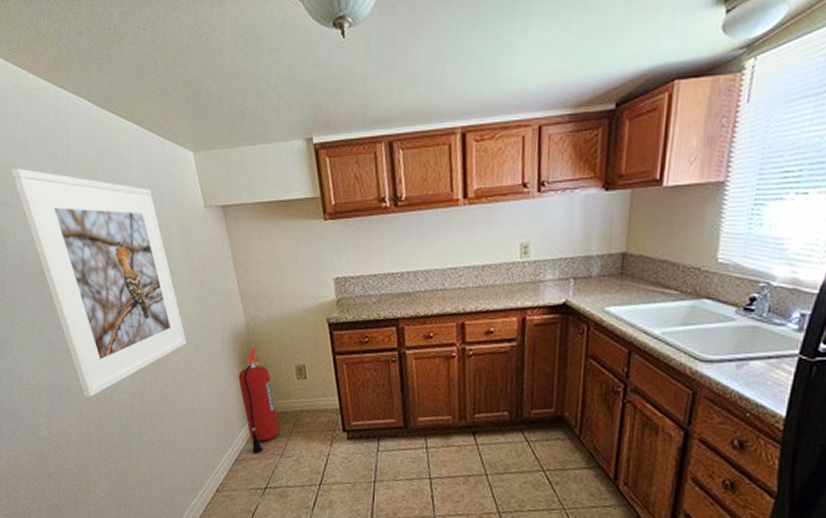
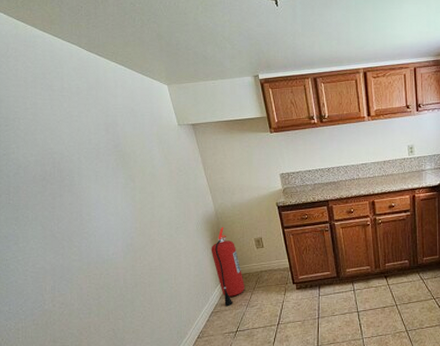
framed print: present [11,168,187,398] -> none [13,97,169,275]

